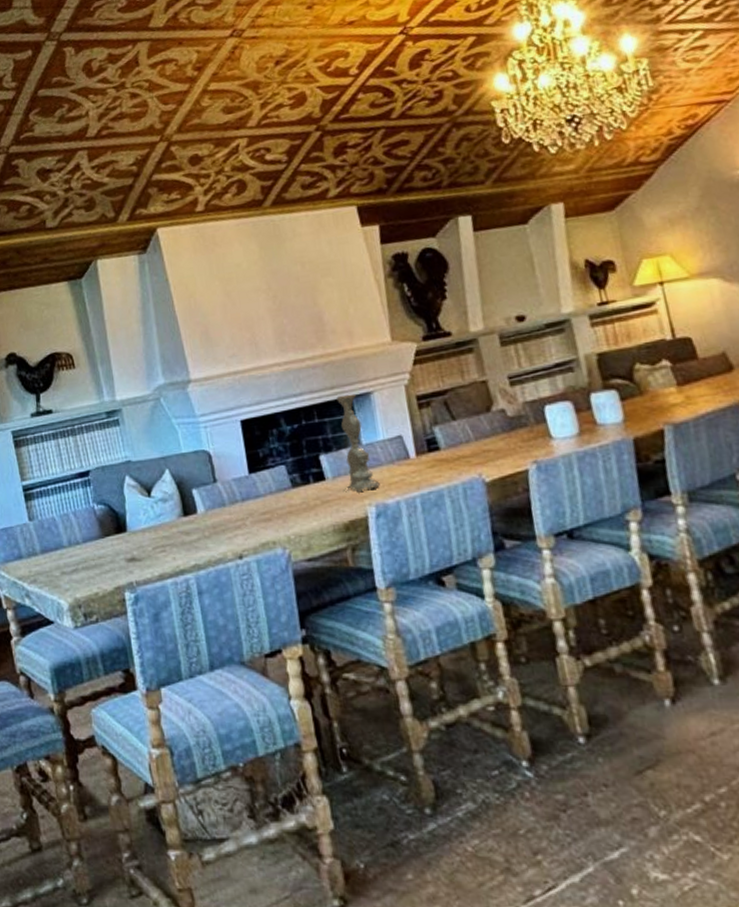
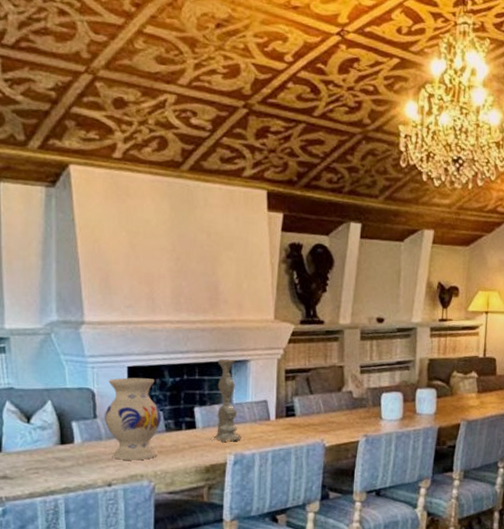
vase: none [223,429,286,527] -> present [104,377,162,461]

